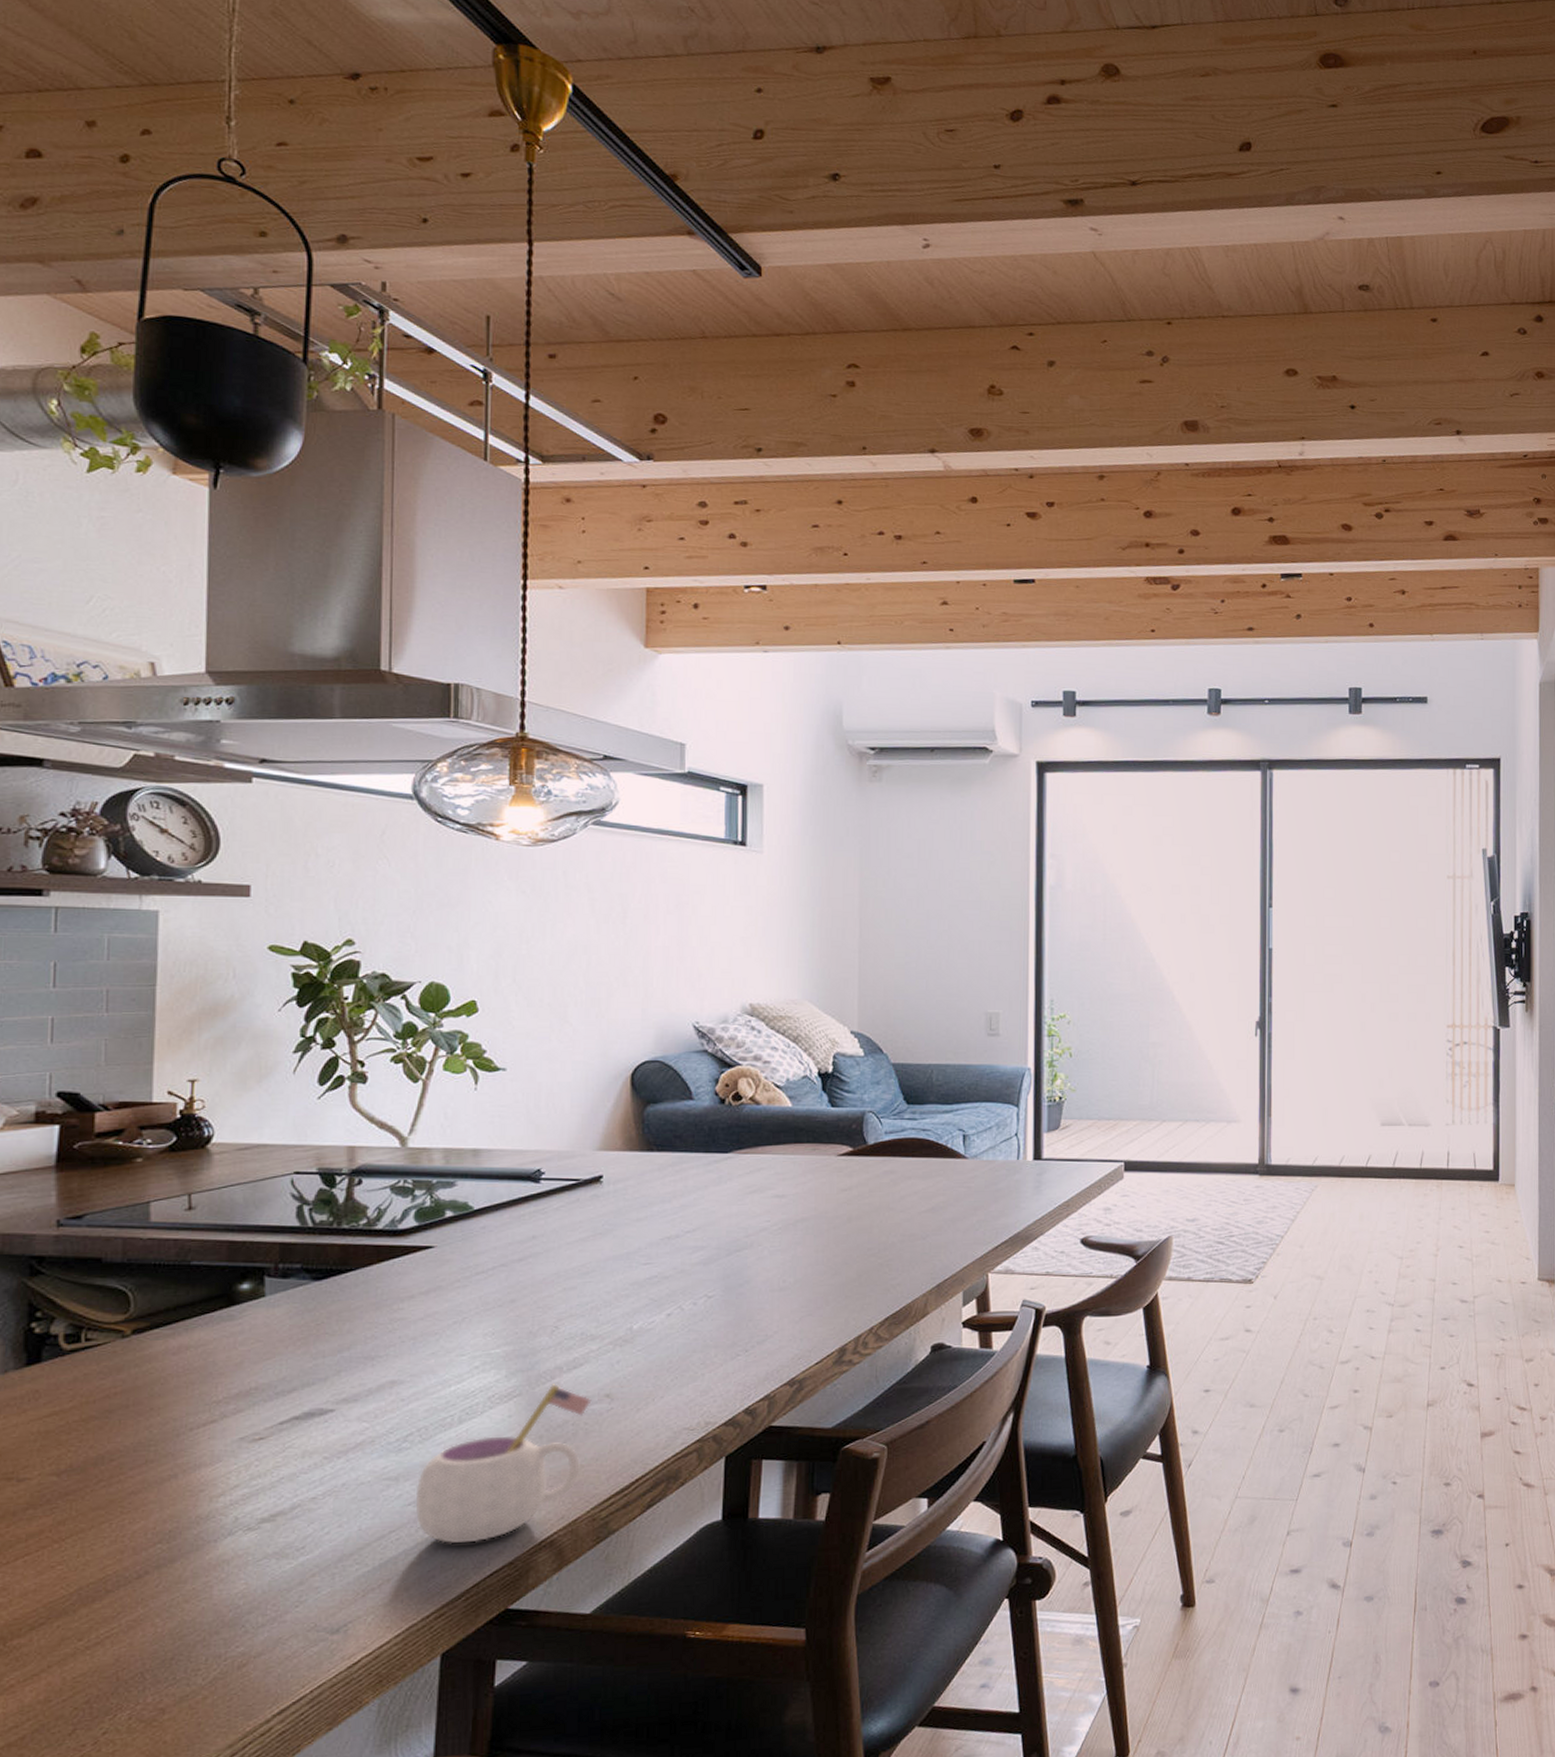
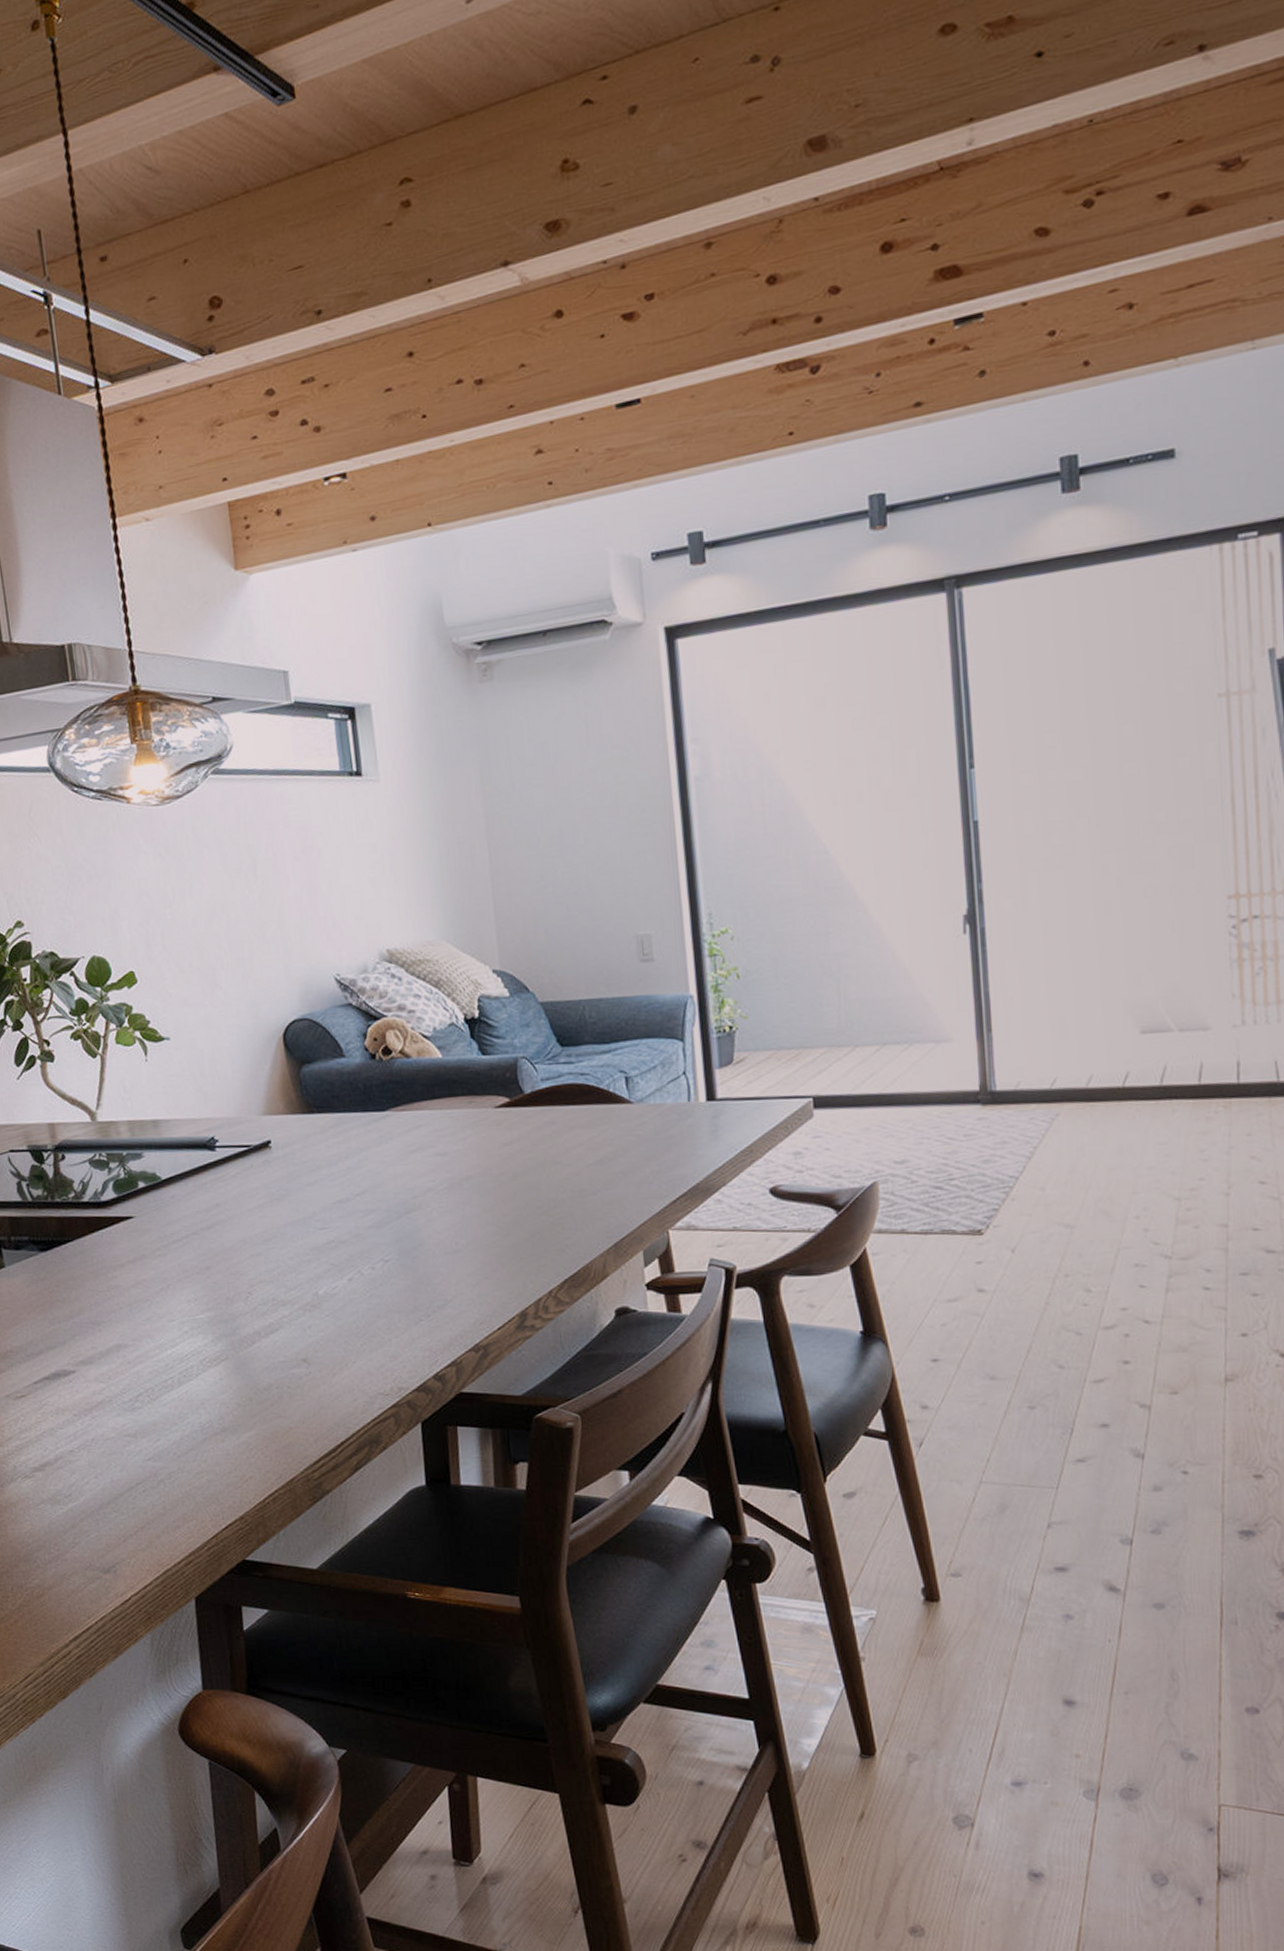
mug: present [415,1384,592,1544] -> none [151,1348,291,1498]

